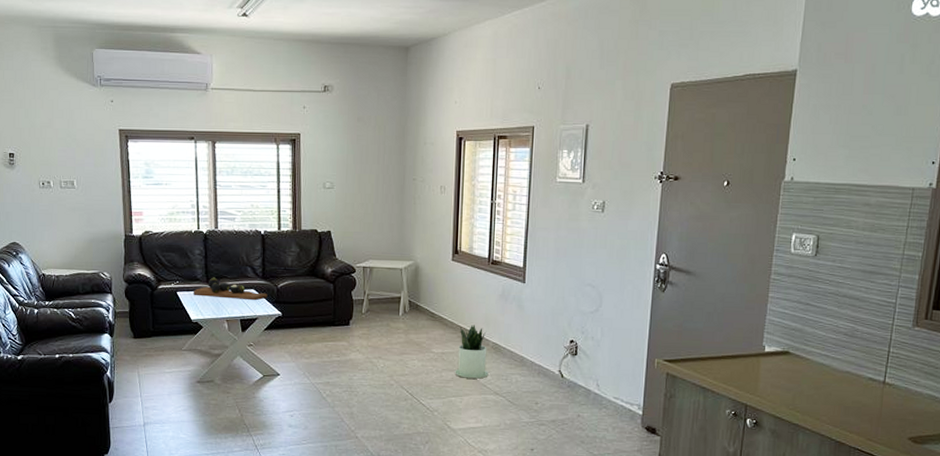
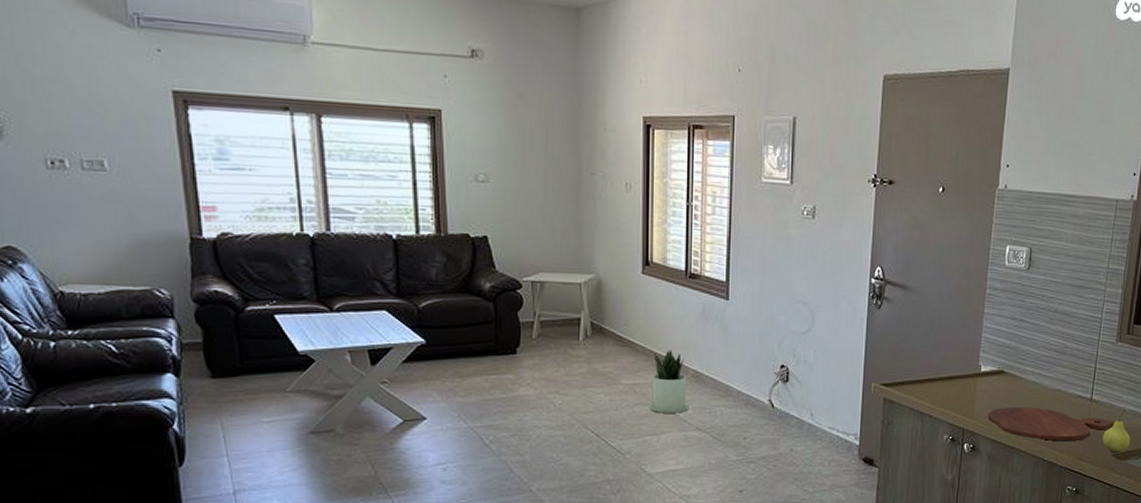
decorative tray: present [194,277,268,301] -> none [299,295,405,325]
cutting board: none [771,386,911,422] -> present [987,407,1115,441]
fruit: none [897,393,930,438] -> present [1102,409,1131,454]

